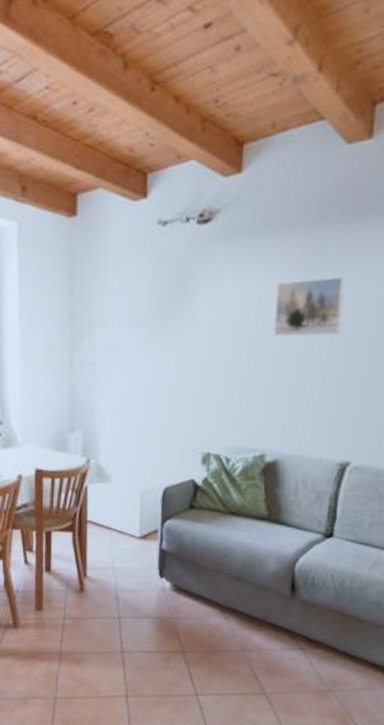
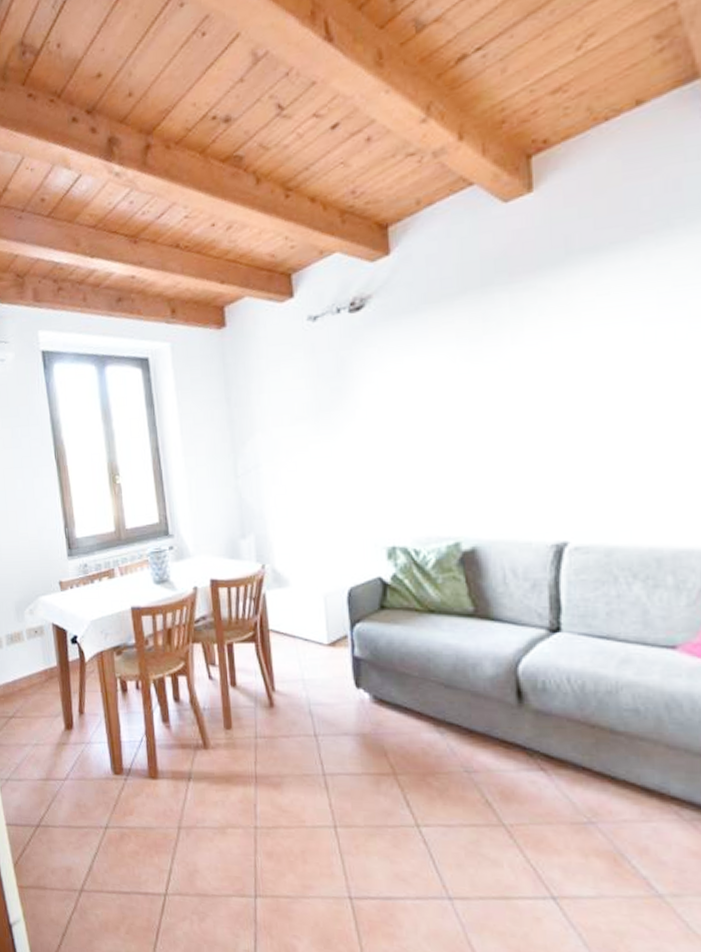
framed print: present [273,277,345,337] -> none [446,339,530,413]

